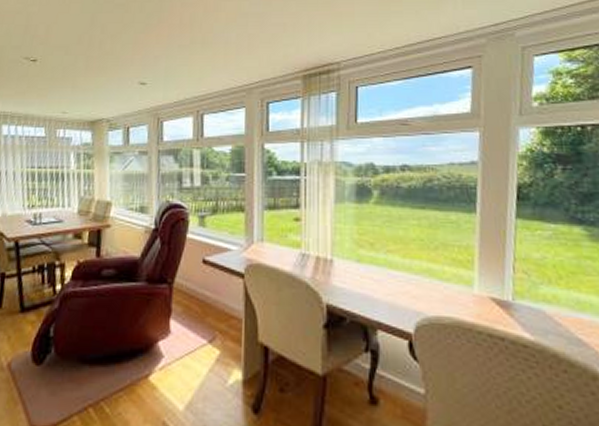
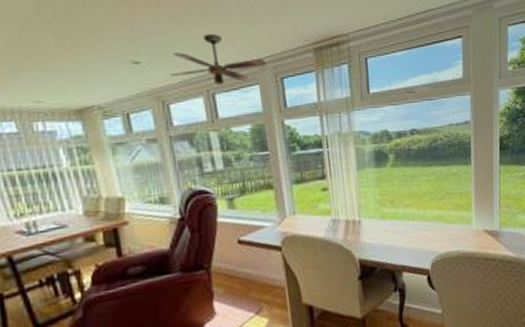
ceiling fan: none [168,61,255,106] -> present [170,34,267,85]

